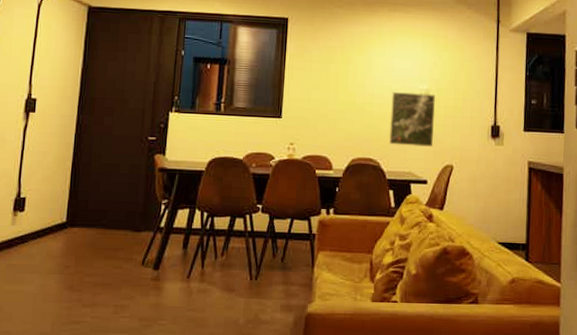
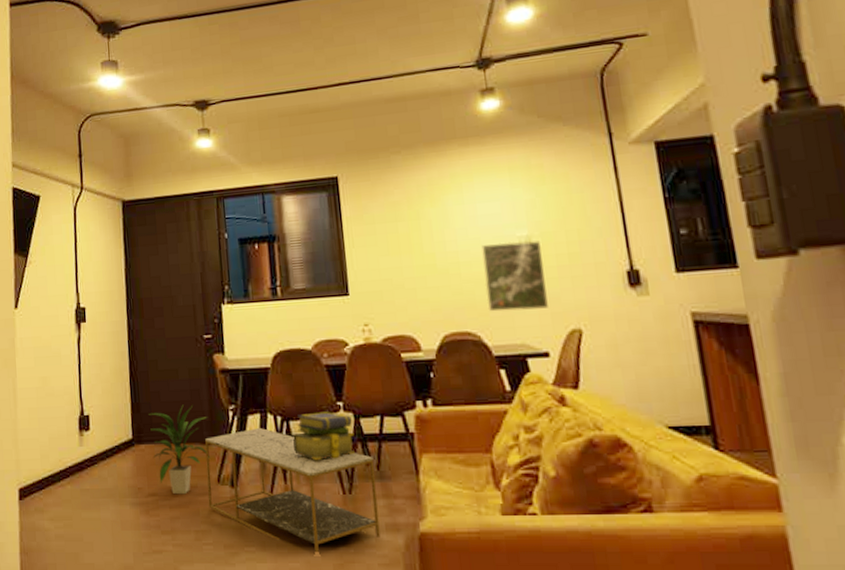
indoor plant: none [84,195,141,274] -> present [148,404,211,495]
coffee table: none [130,220,280,326] -> present [205,427,381,552]
stack of books: none [214,212,267,251] -> present [293,412,355,460]

